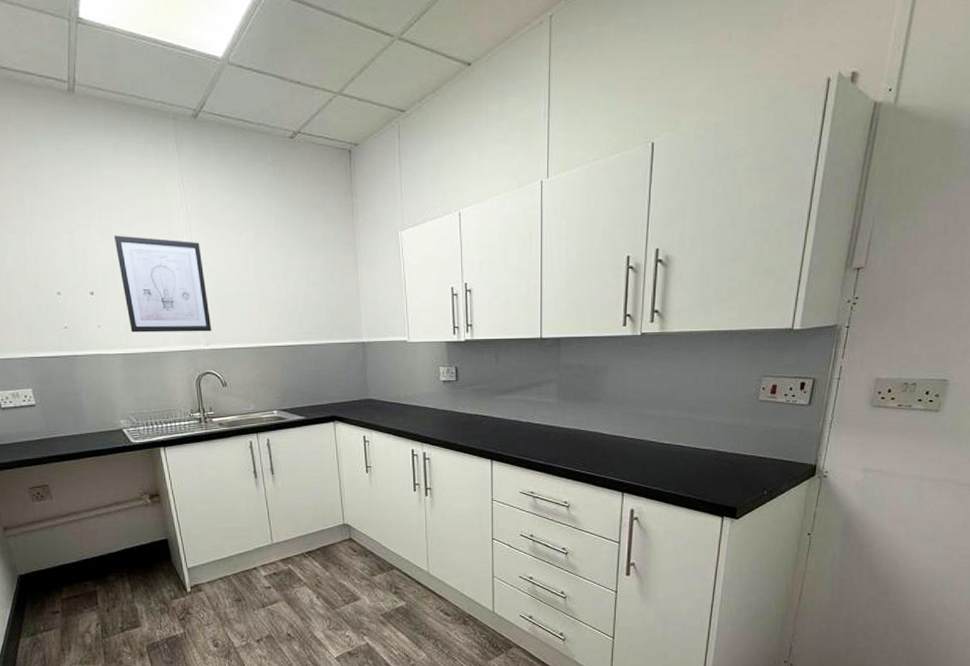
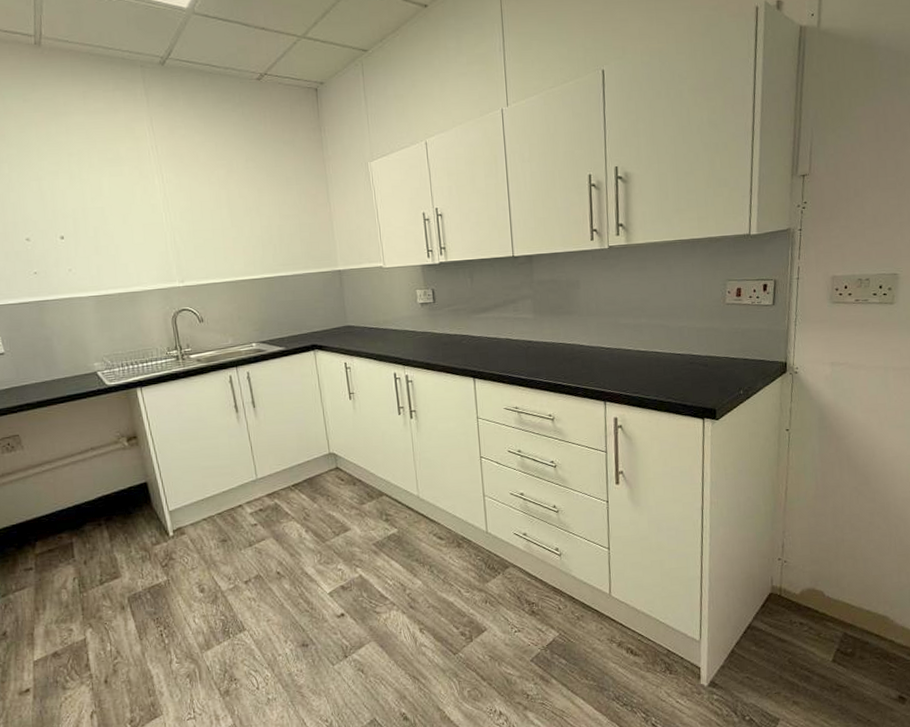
wall art: present [115,235,212,333] -> none [84,179,187,274]

